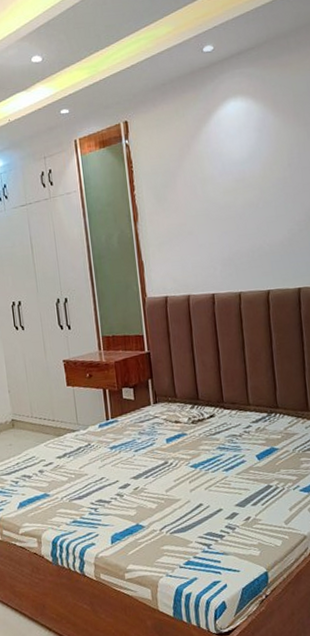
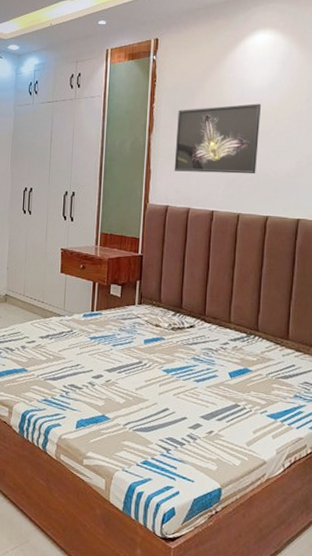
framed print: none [161,175,250,259] -> present [174,103,262,174]

